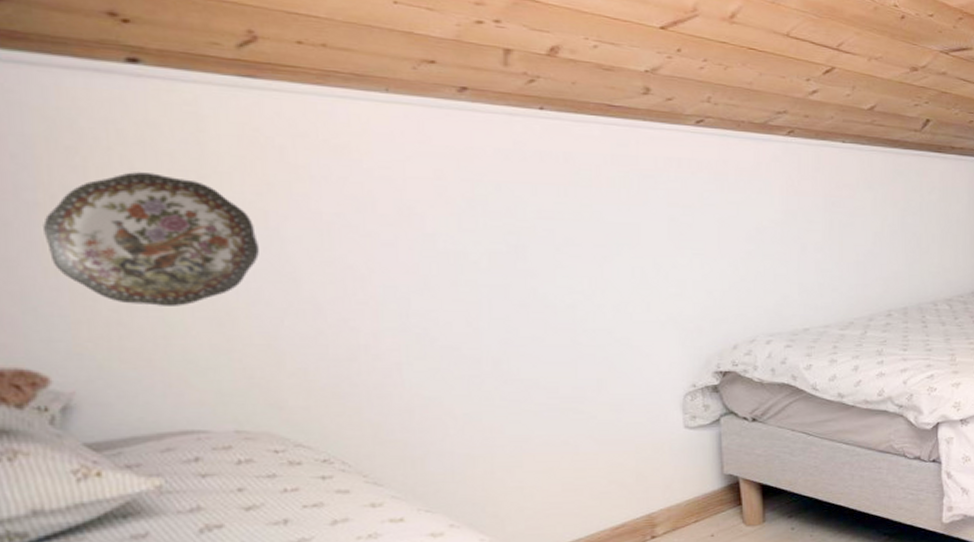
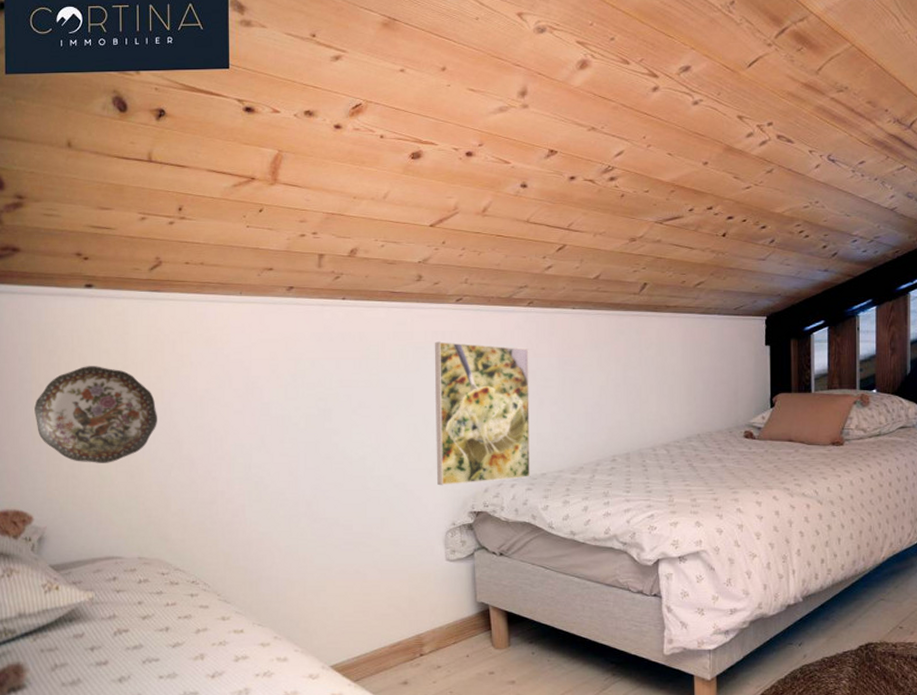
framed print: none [668,170,791,341] -> present [435,341,531,486]

